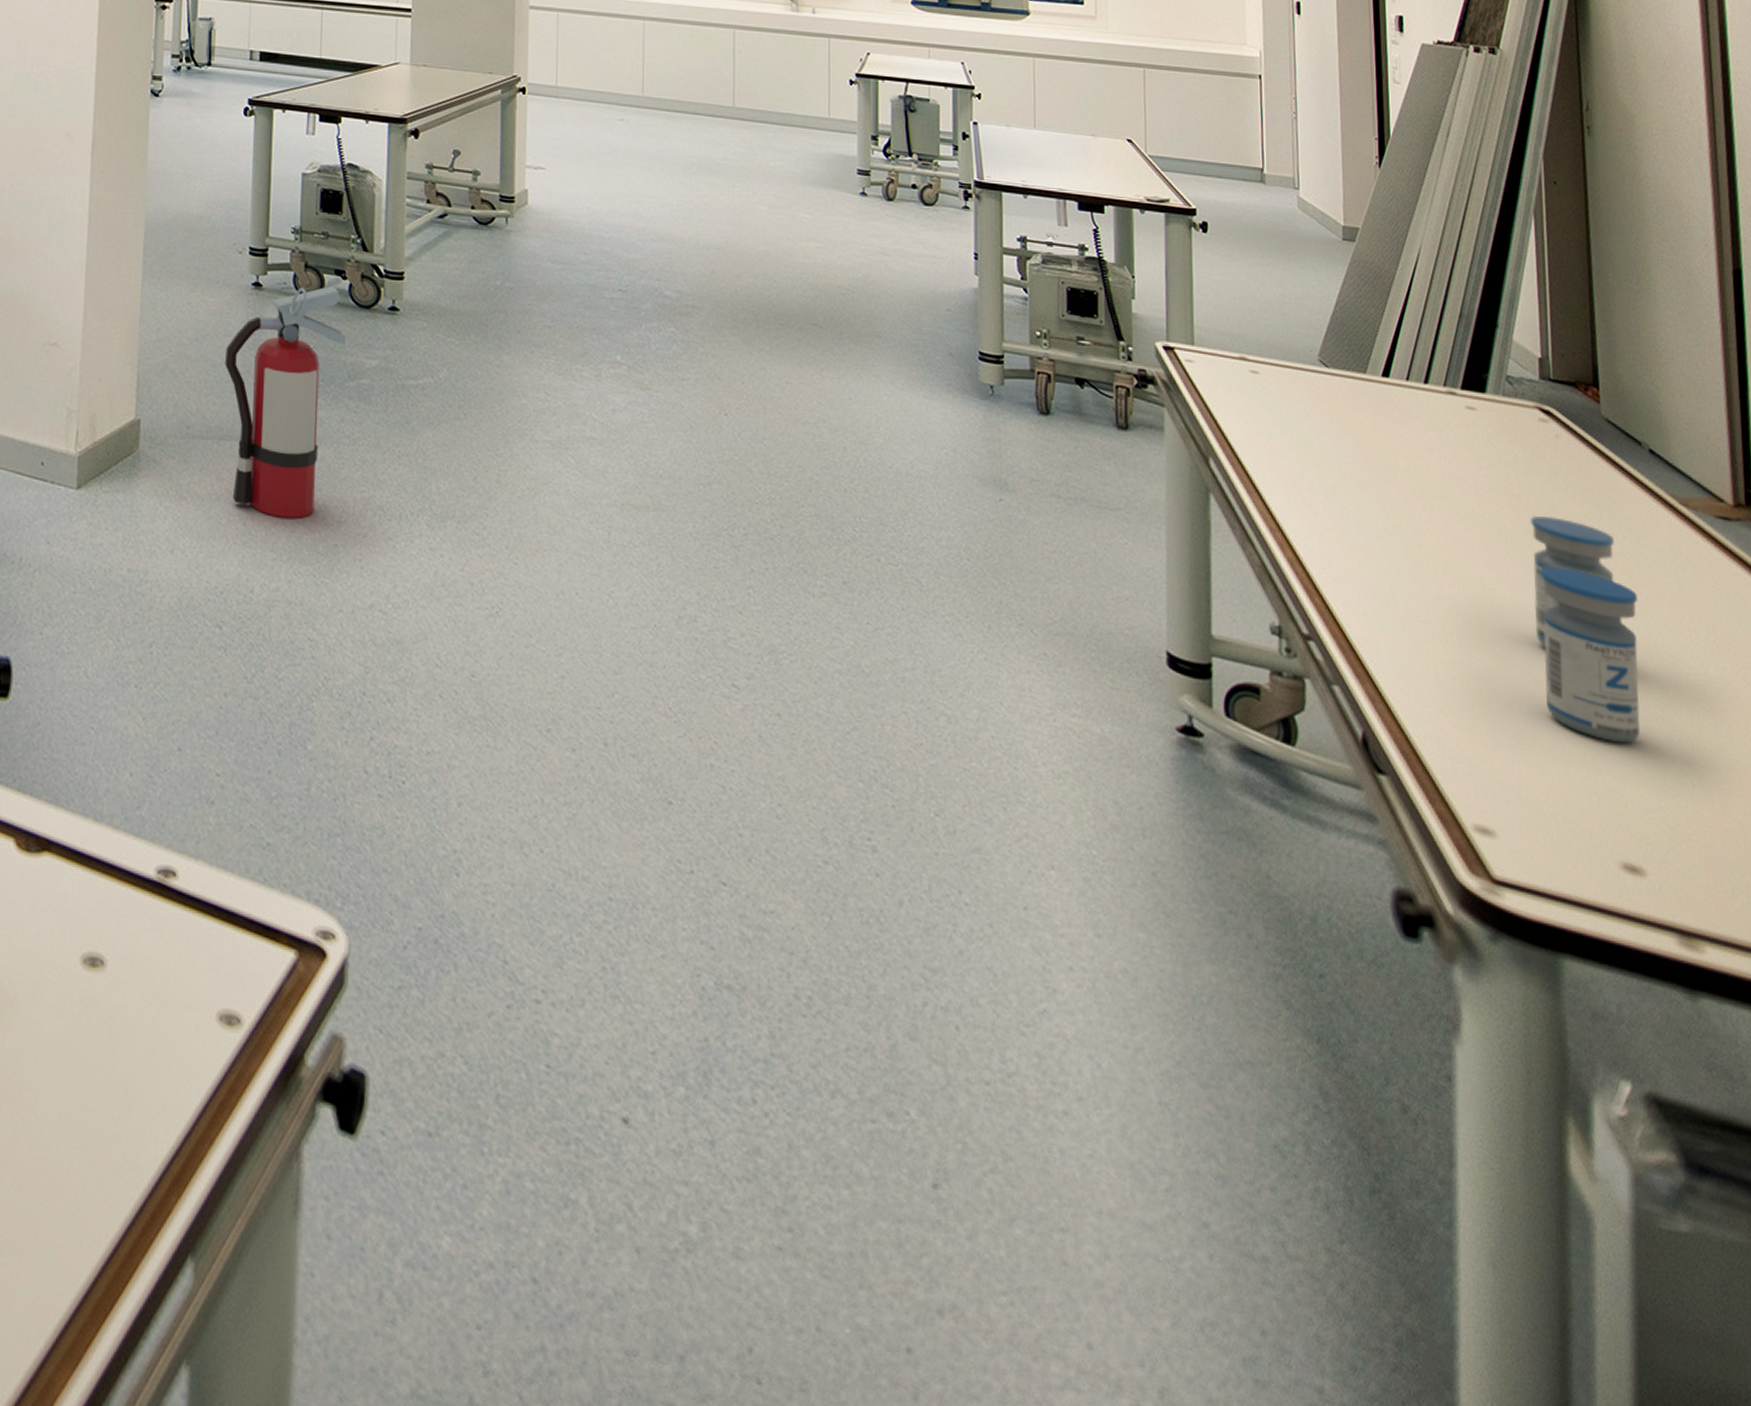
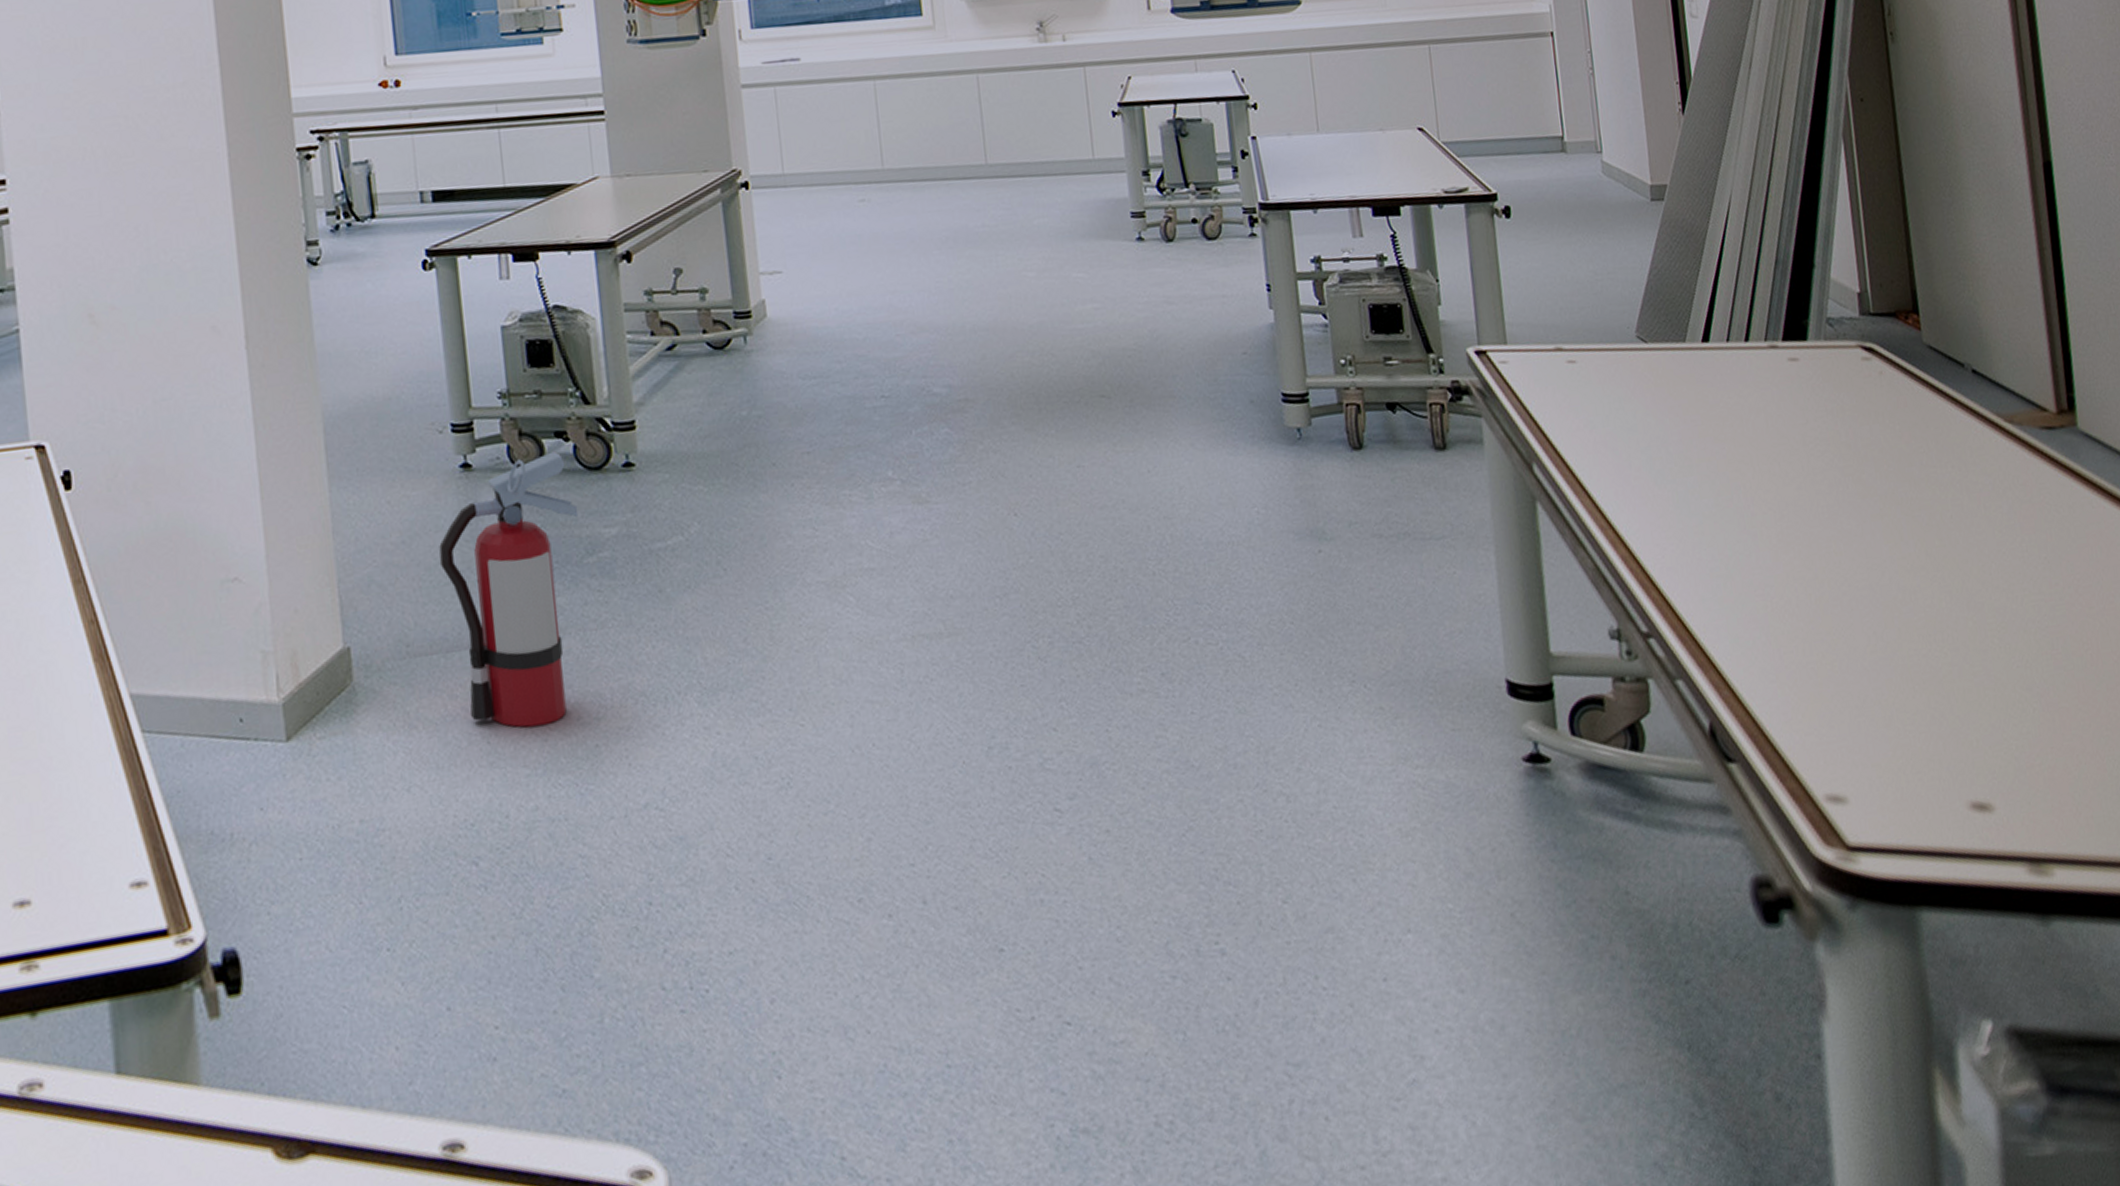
medicine: present [1529,515,1614,648] -> none [1859,458,1946,598]
medicine bottle: present [1540,567,1640,743] -> none [1873,510,1980,682]

